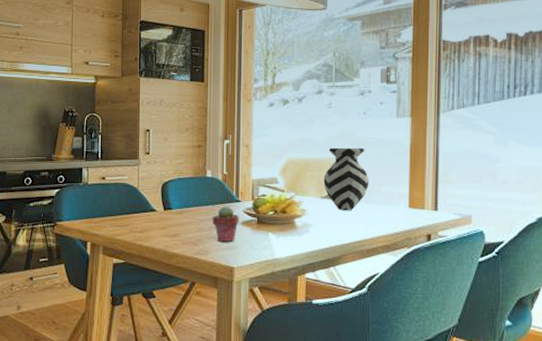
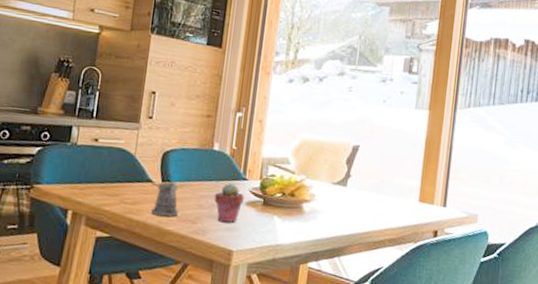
pepper shaker: none [155,210,181,240] -> present [151,182,179,216]
vase: present [323,147,369,210] -> none [336,132,383,199]

